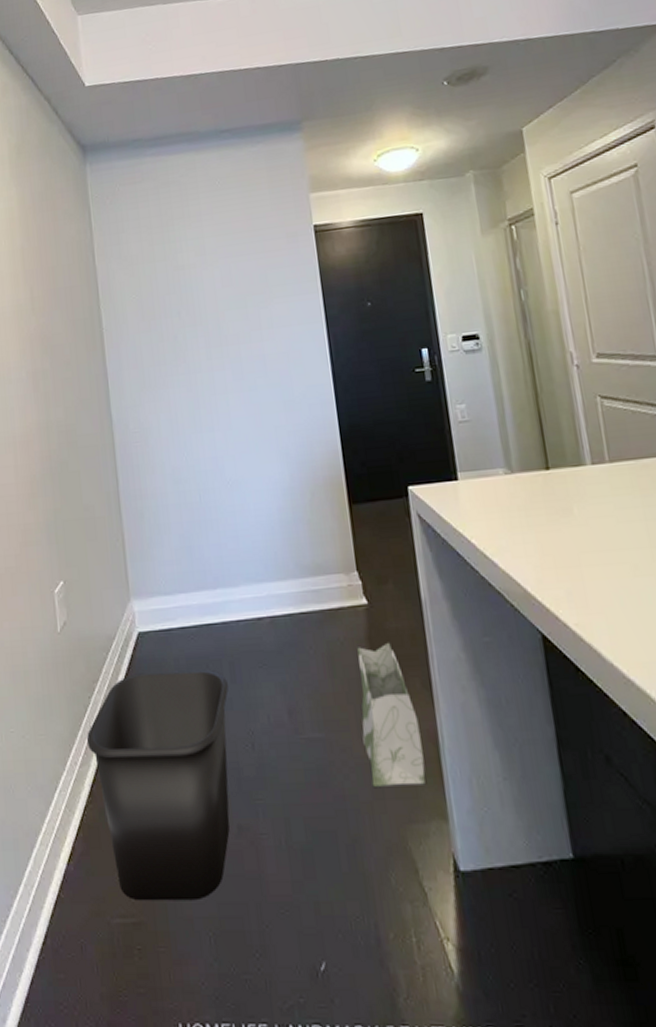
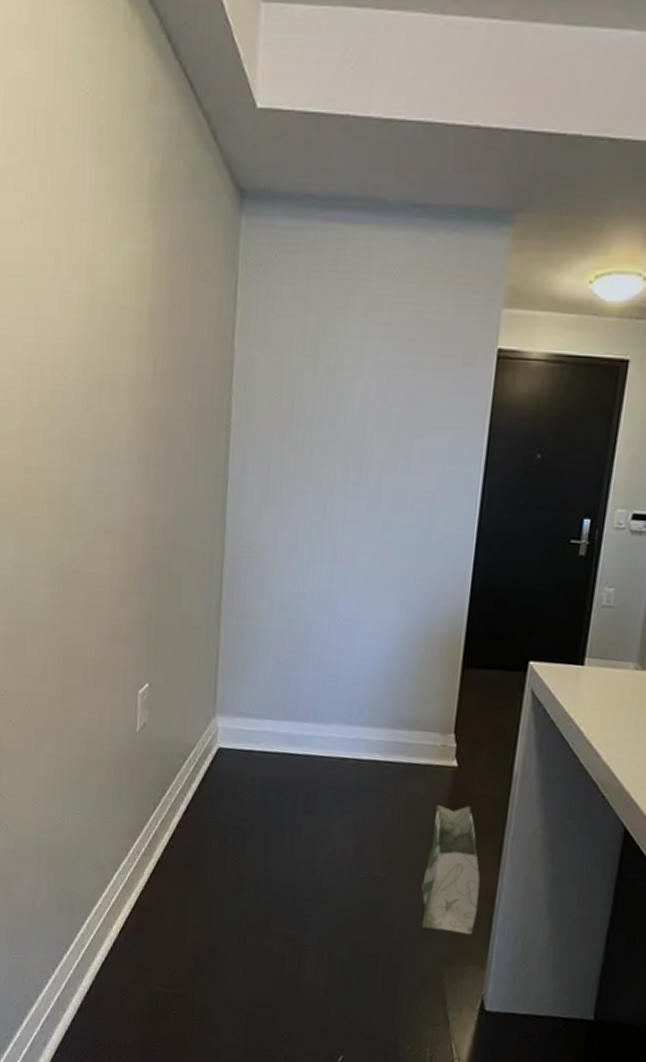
waste bin: present [86,669,230,901] -> none [151,784,300,987]

